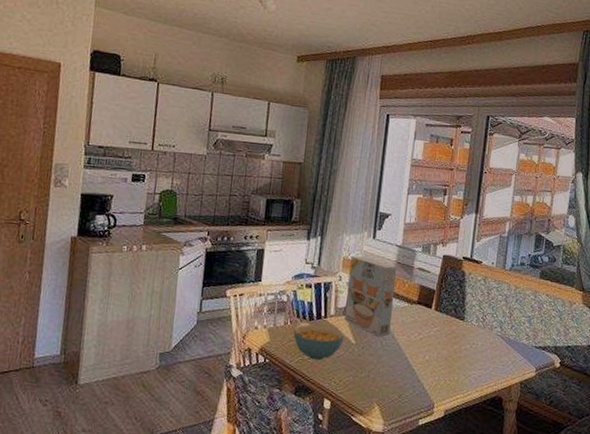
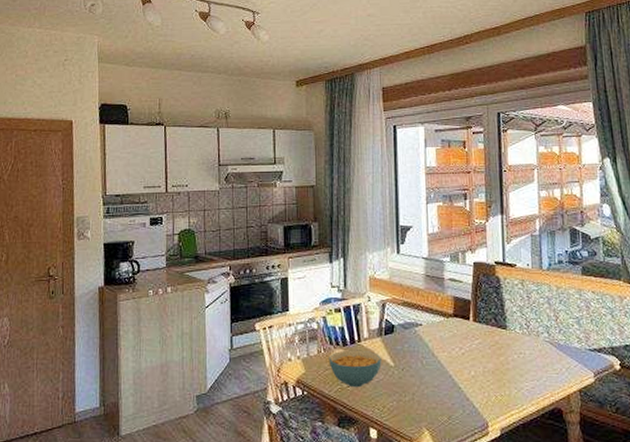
cereal box: present [344,255,397,337] -> none [377,273,429,356]

